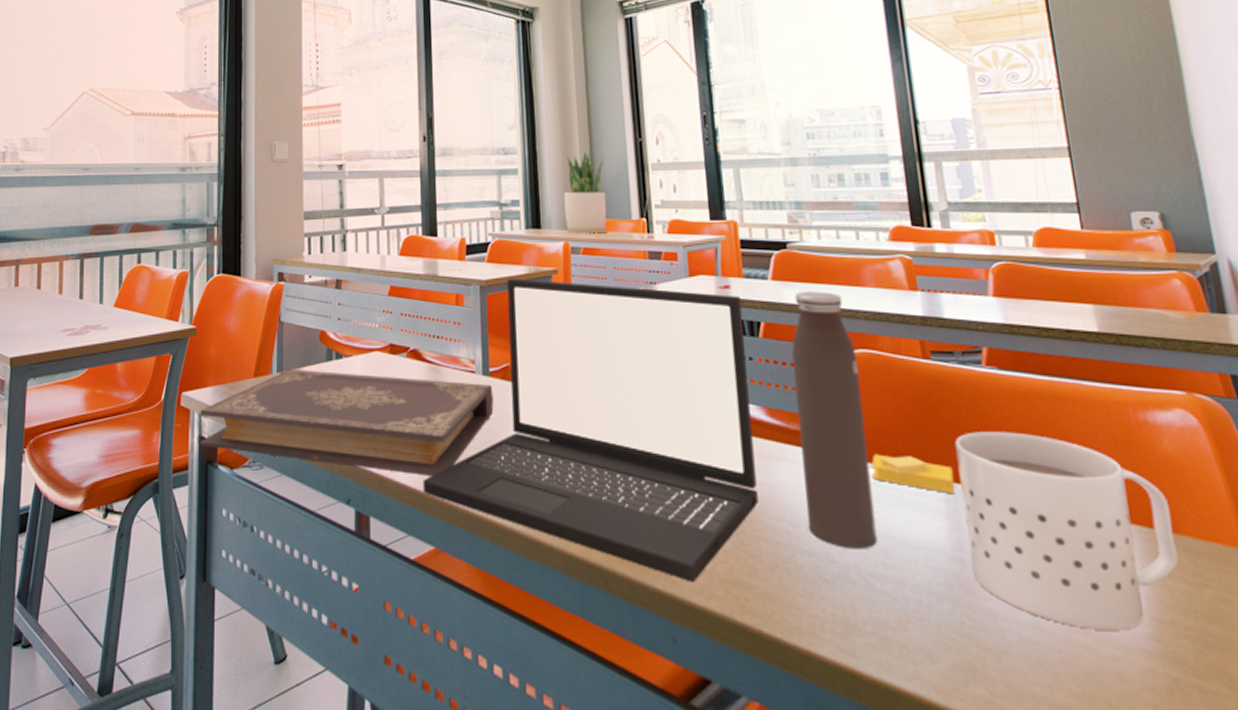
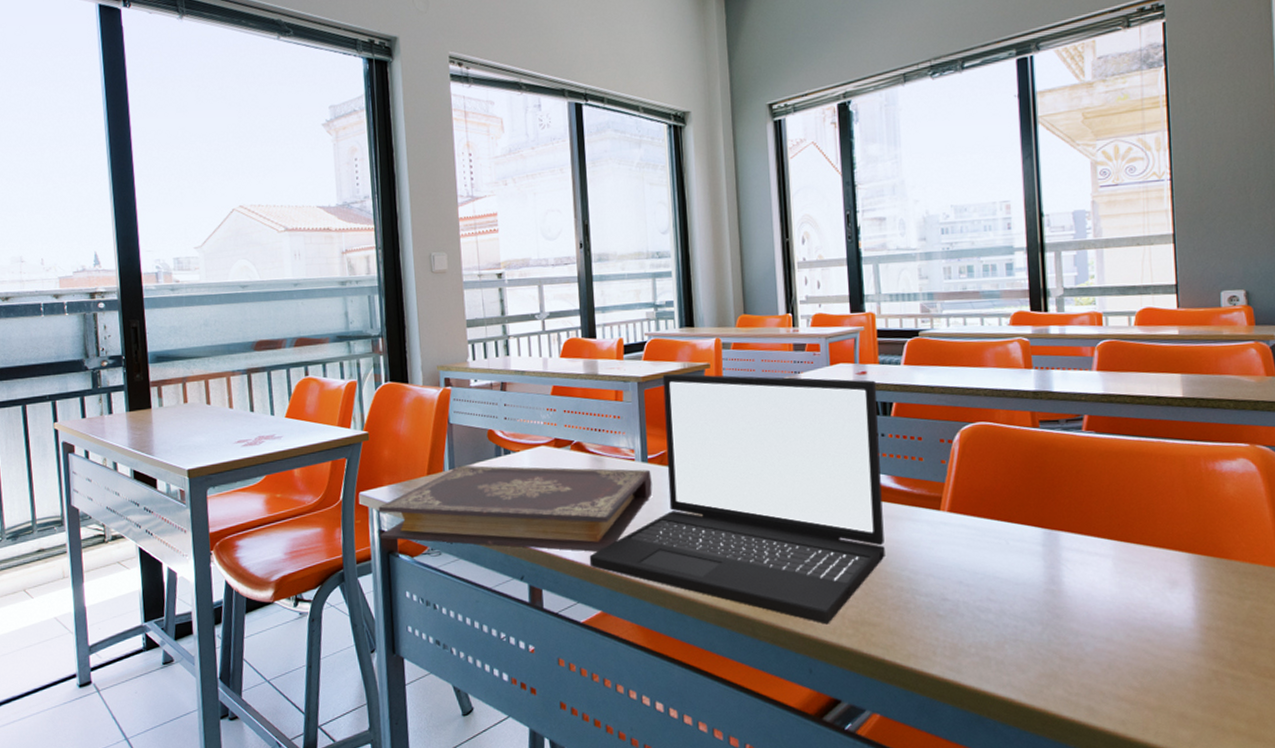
planter: present [564,152,607,234] -> none [715,253,756,331]
water bottle: present [792,291,877,549] -> none [919,373,984,588]
sticky notes: present [870,454,955,495] -> none [982,510,1052,540]
mug: present [954,432,1179,631] -> none [1054,485,1228,638]

